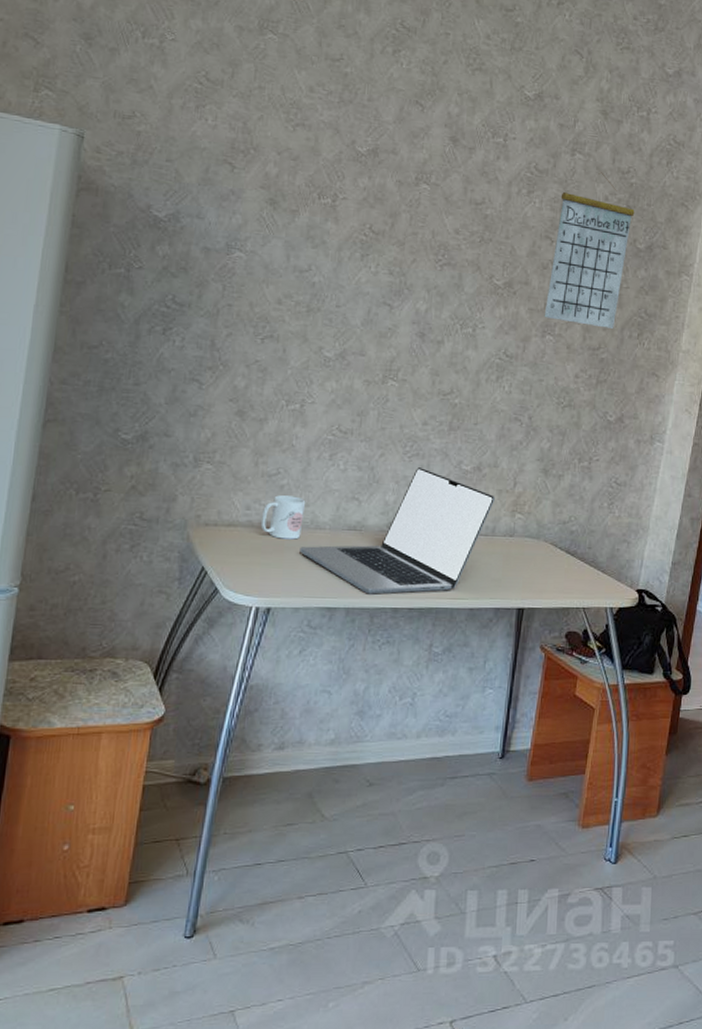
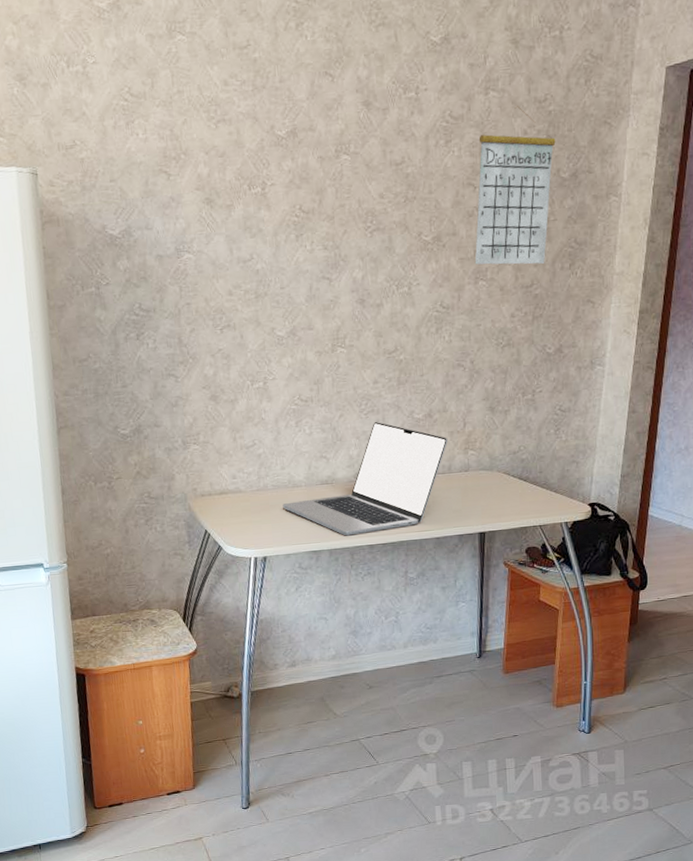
mug: present [260,495,306,540] -> none [246,462,282,500]

